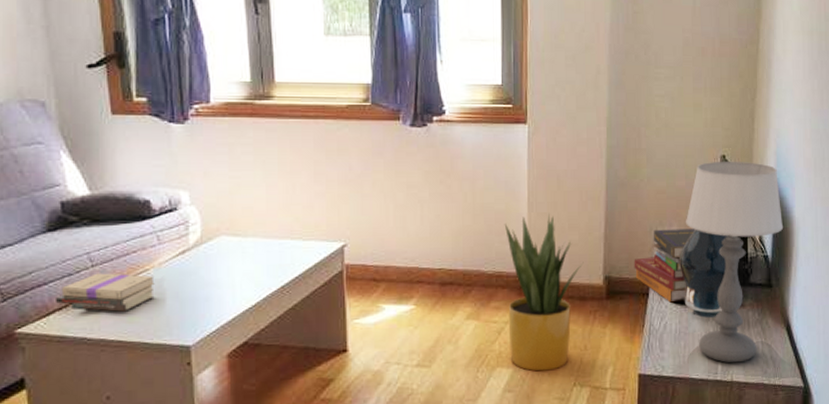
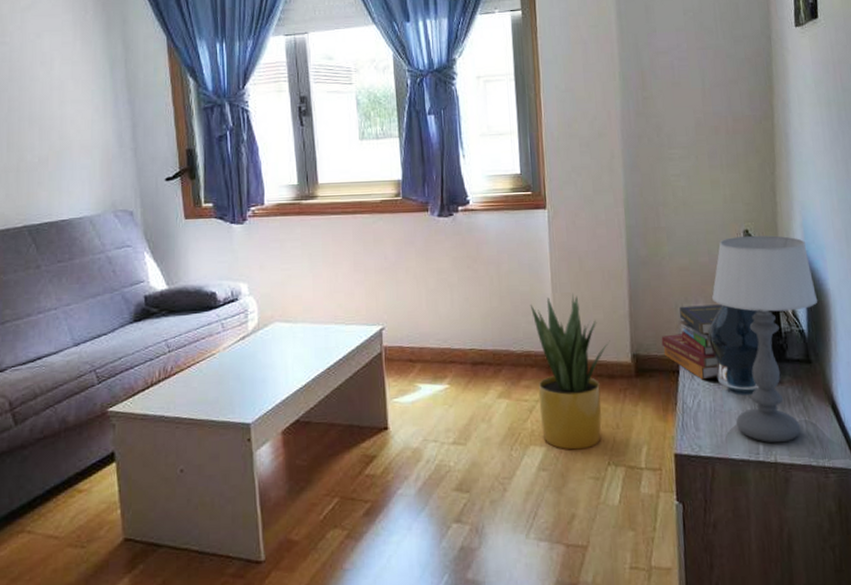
books: present [54,273,155,312] -> none [139,357,220,393]

